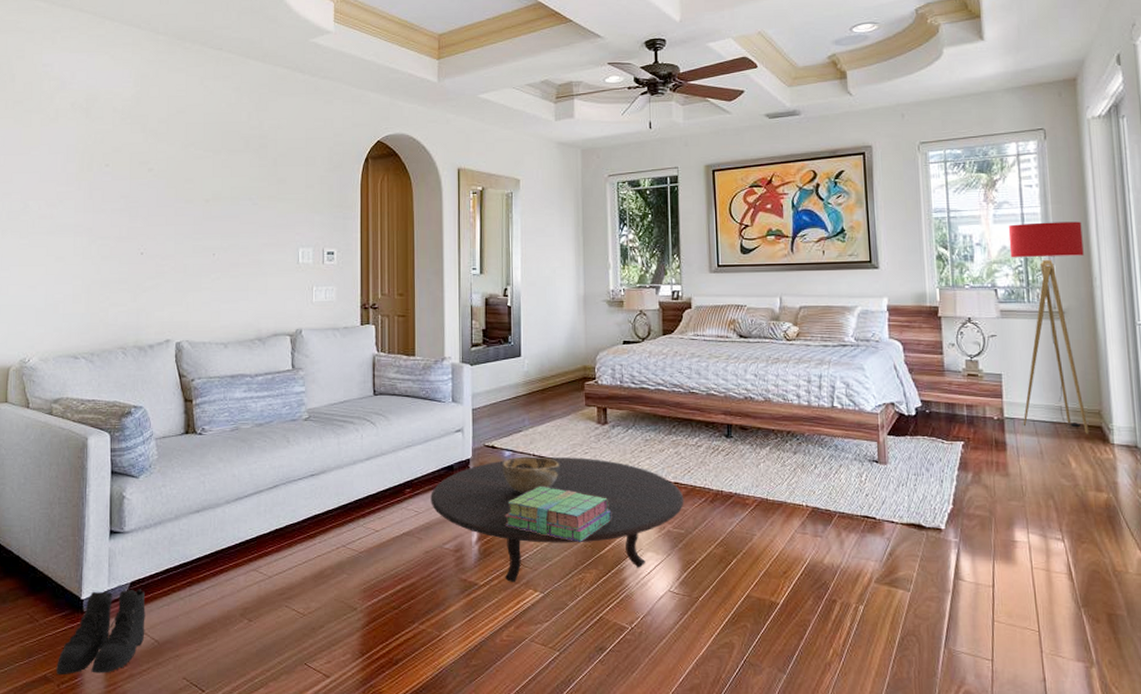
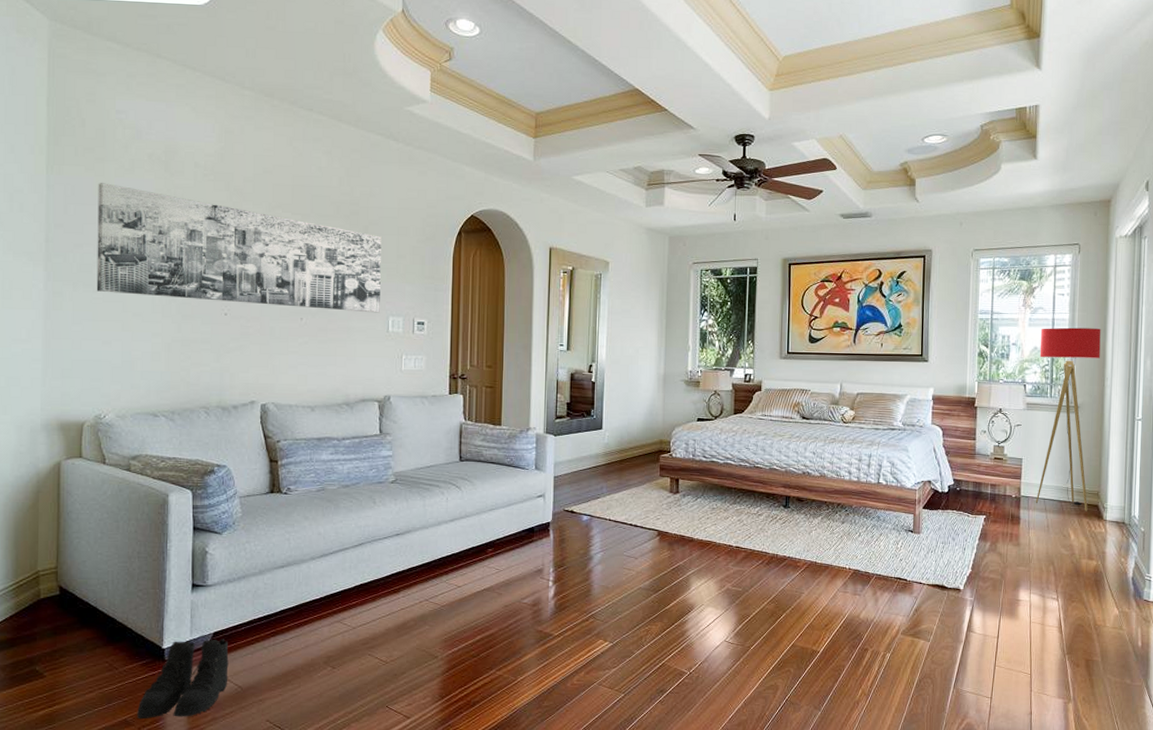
wall art: none [23,133,290,245] -> present [96,183,382,313]
table: present [430,457,684,582] -> none [511,522,744,633]
decorative bowl: present [502,456,560,494] -> none [579,521,634,555]
stack of books: present [505,485,612,542] -> none [580,547,678,598]

